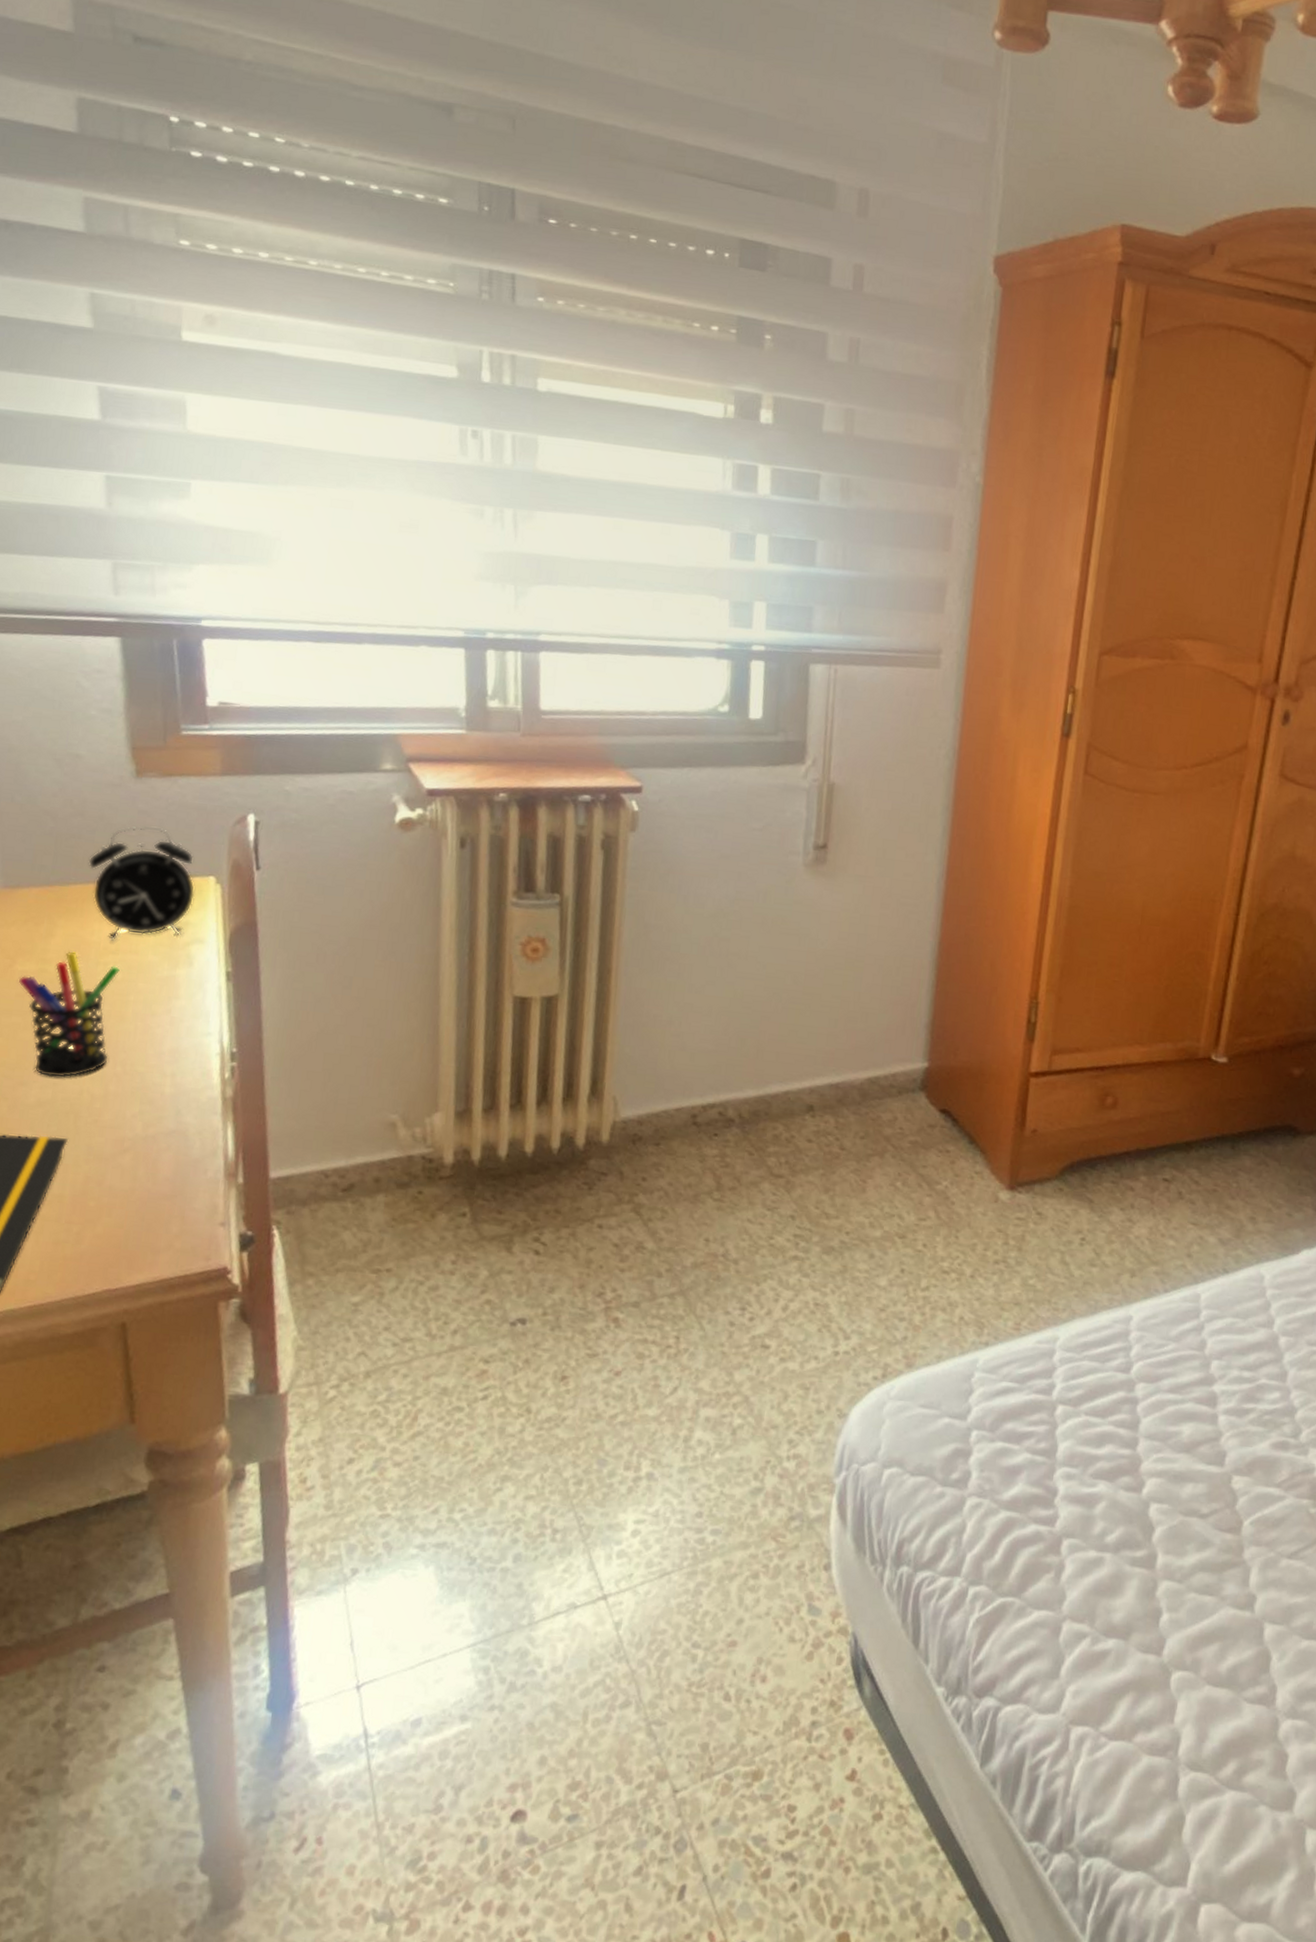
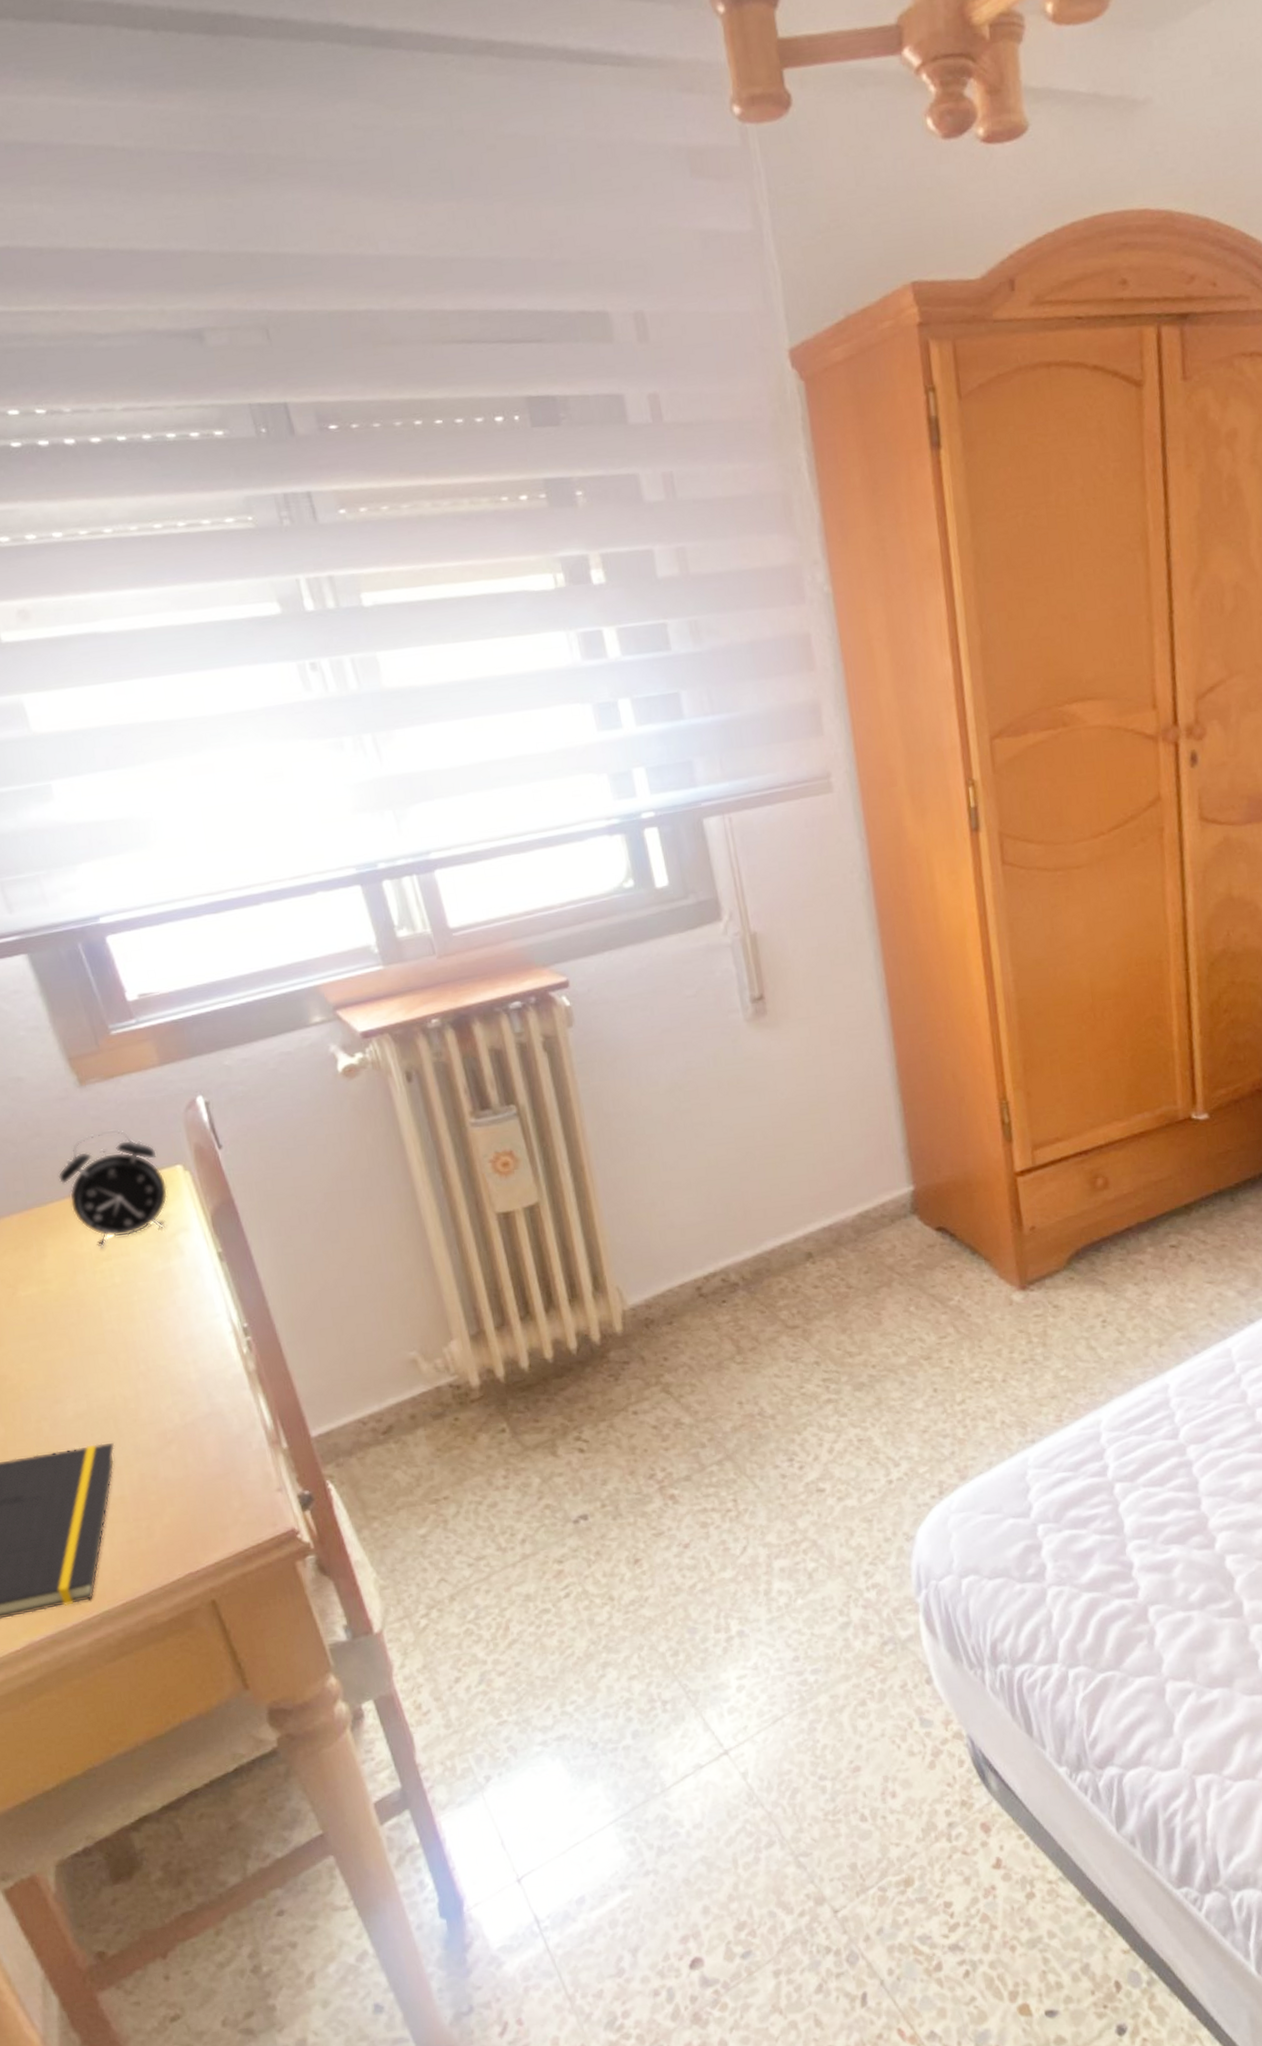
pen holder: present [19,951,120,1078] -> none [25,1266,130,1390]

